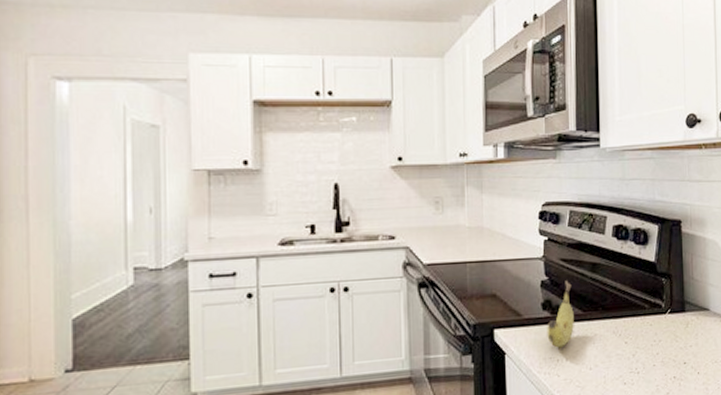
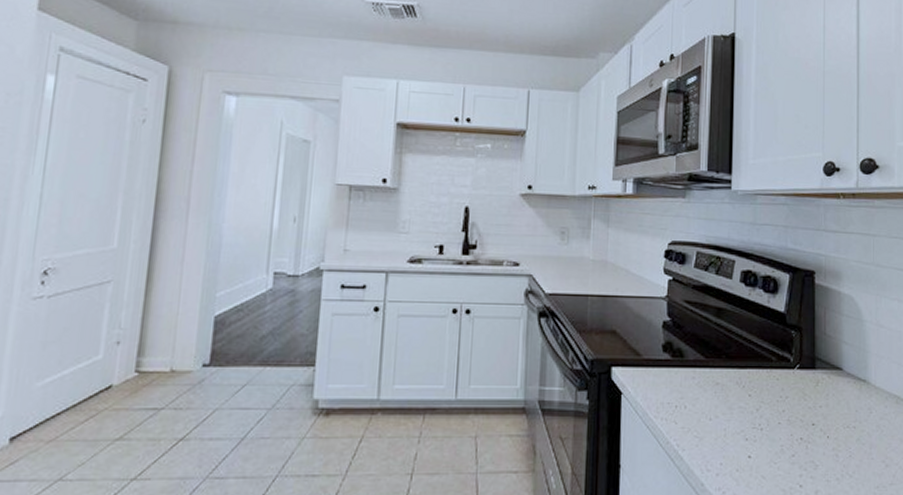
fruit: present [547,280,574,348] -> none [666,323,696,393]

